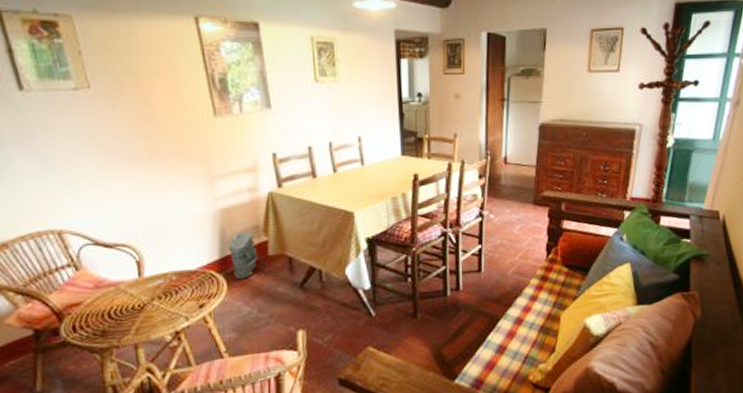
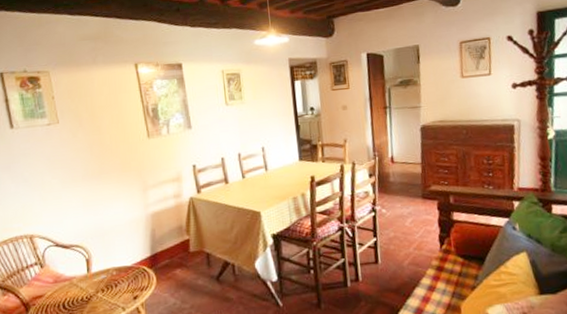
bag: present [227,232,258,280] -> none [156,232,182,274]

